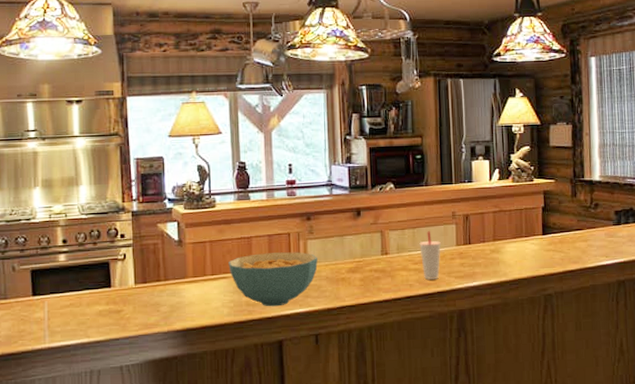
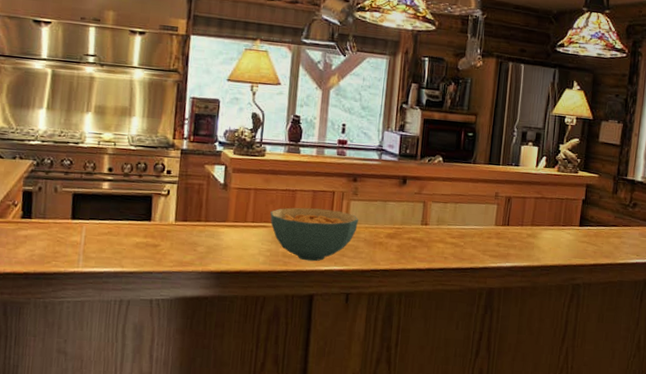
cup: present [419,231,441,280] -> none [458,208,480,255]

